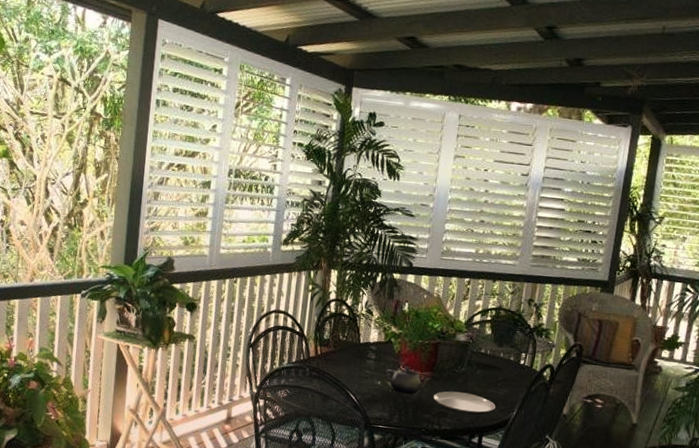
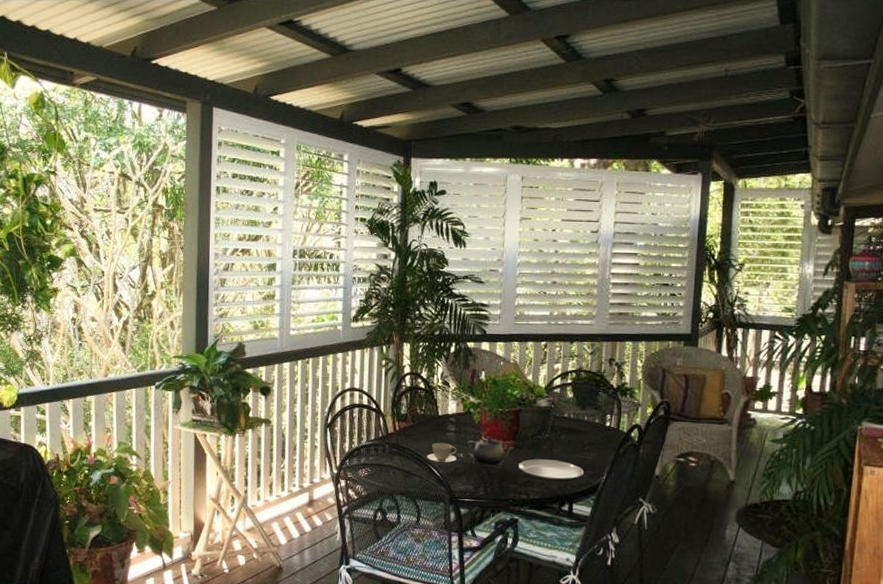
teacup: none [346,369,375,389] -> present [427,442,457,463]

